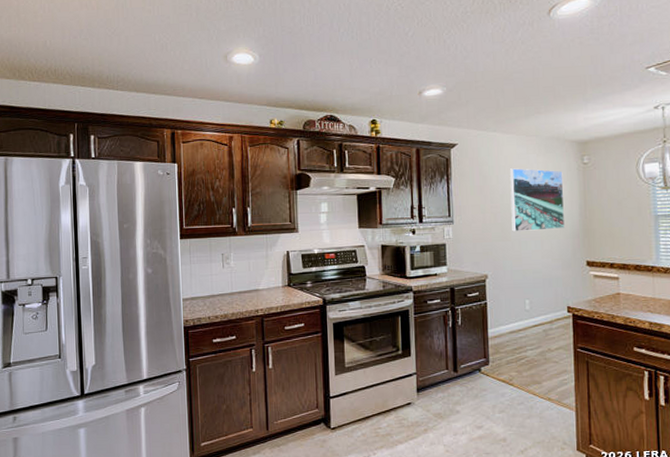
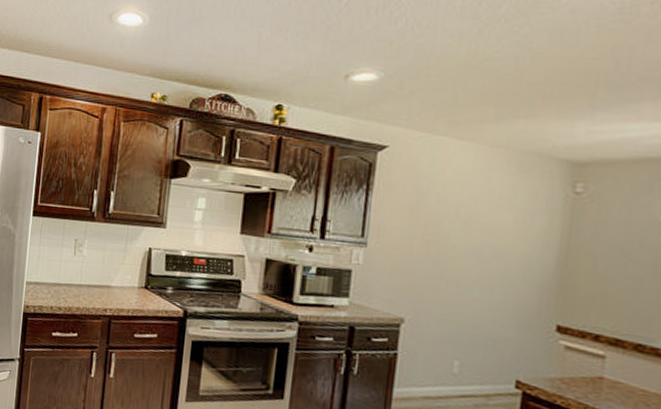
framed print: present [510,168,564,232] -> none [449,186,540,276]

